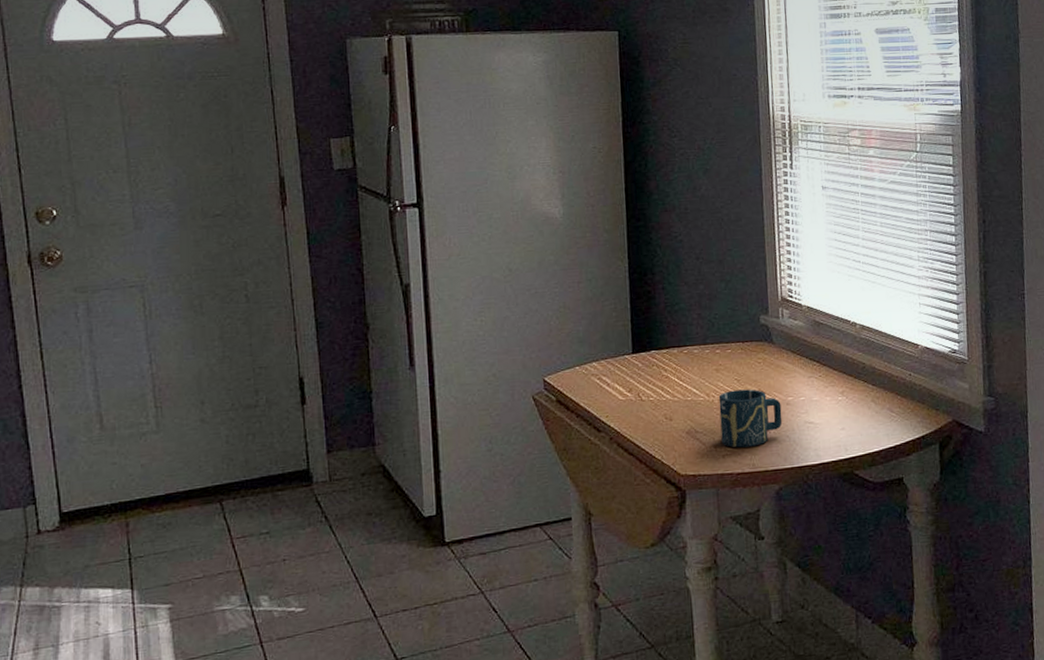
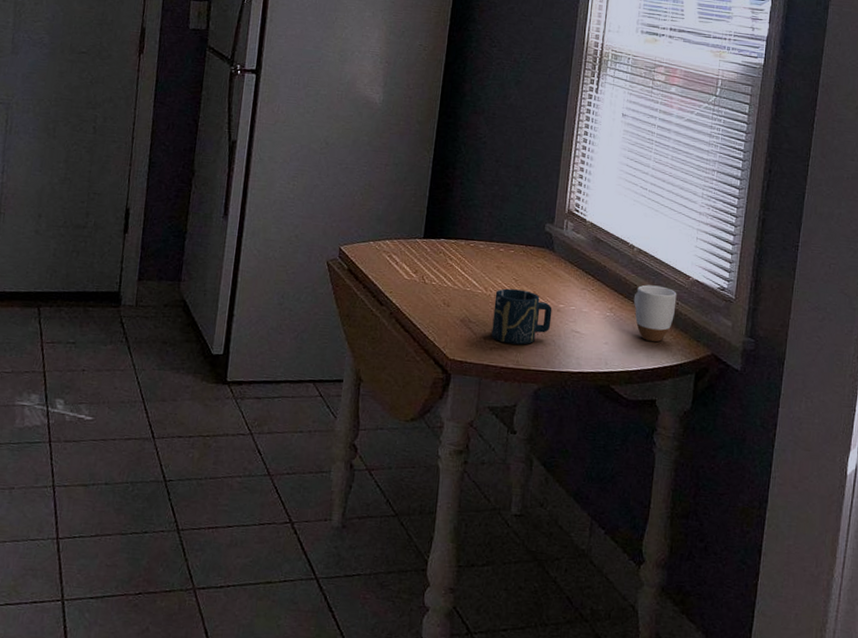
mug: none [863,359,909,419] -> present [633,284,677,342]

